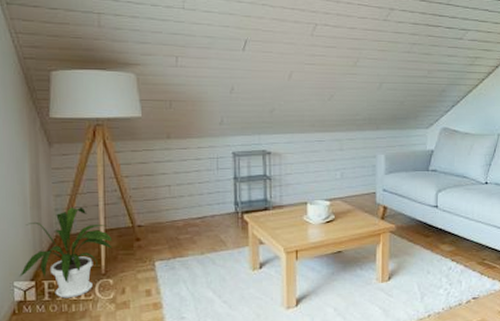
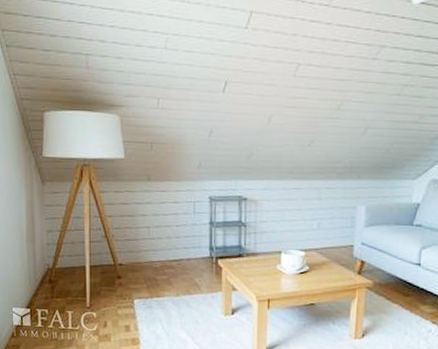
house plant: present [19,206,113,299] -> none [17,242,96,327]

